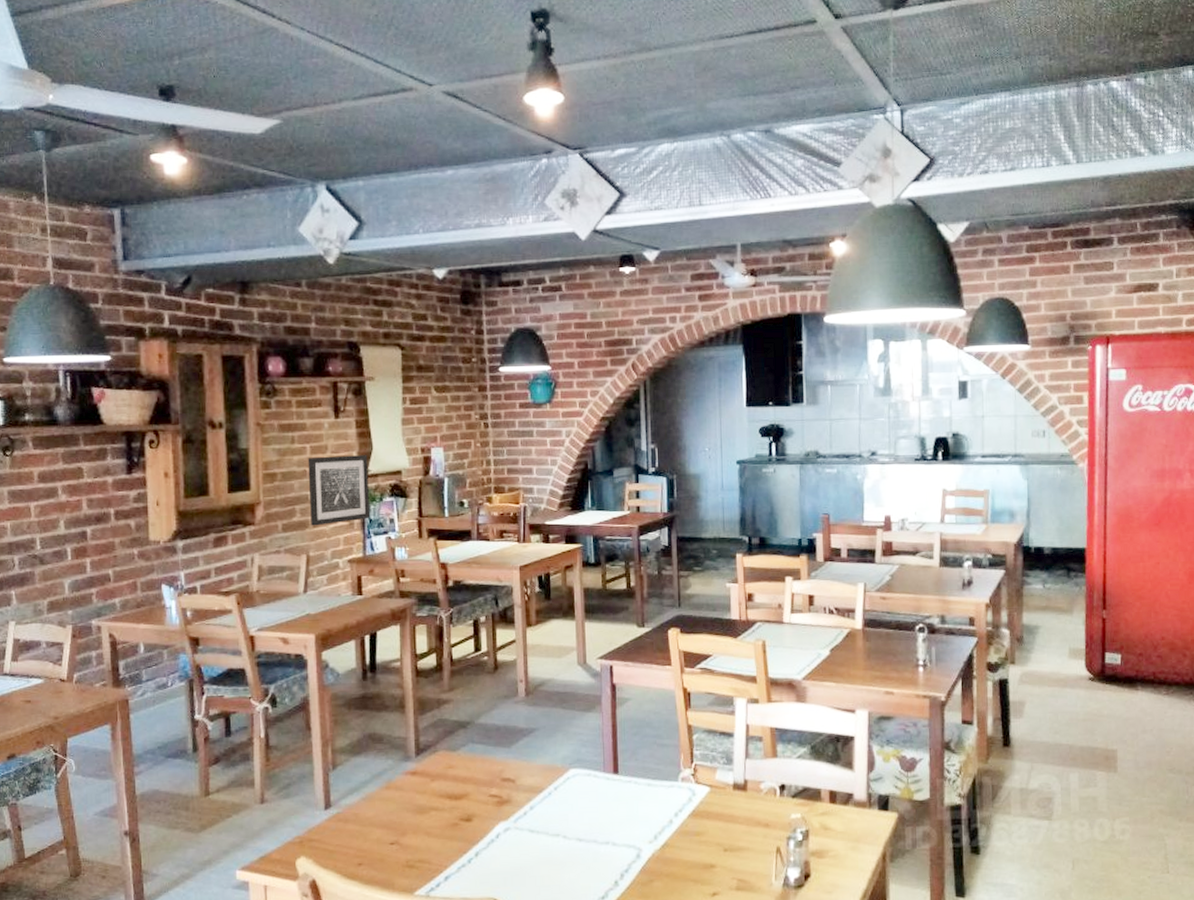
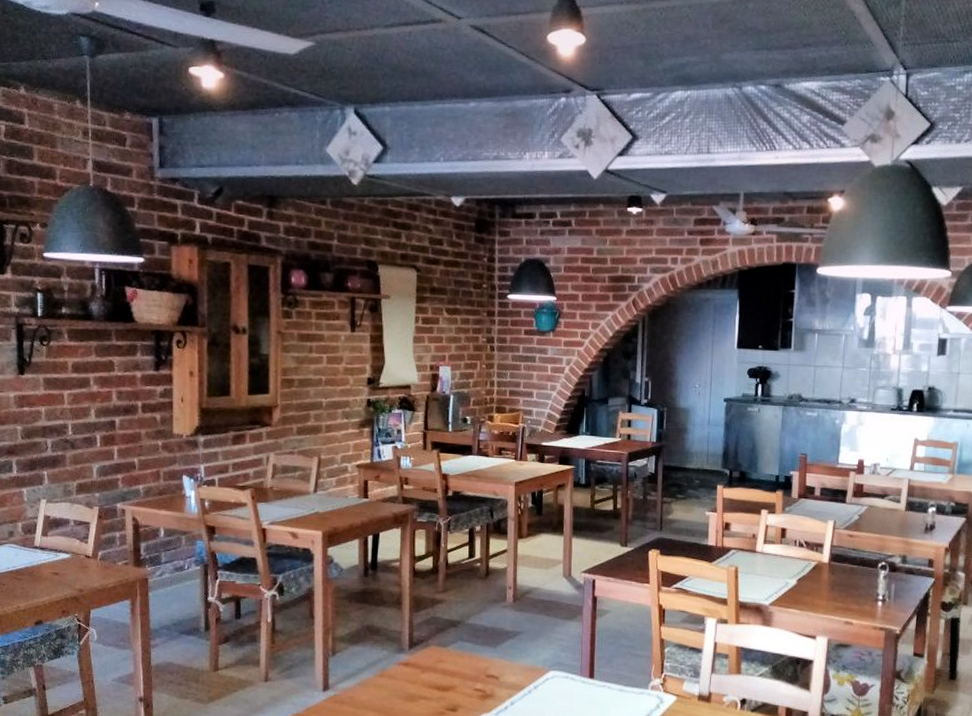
wall art: present [307,455,369,526] -> none [323,367,380,432]

